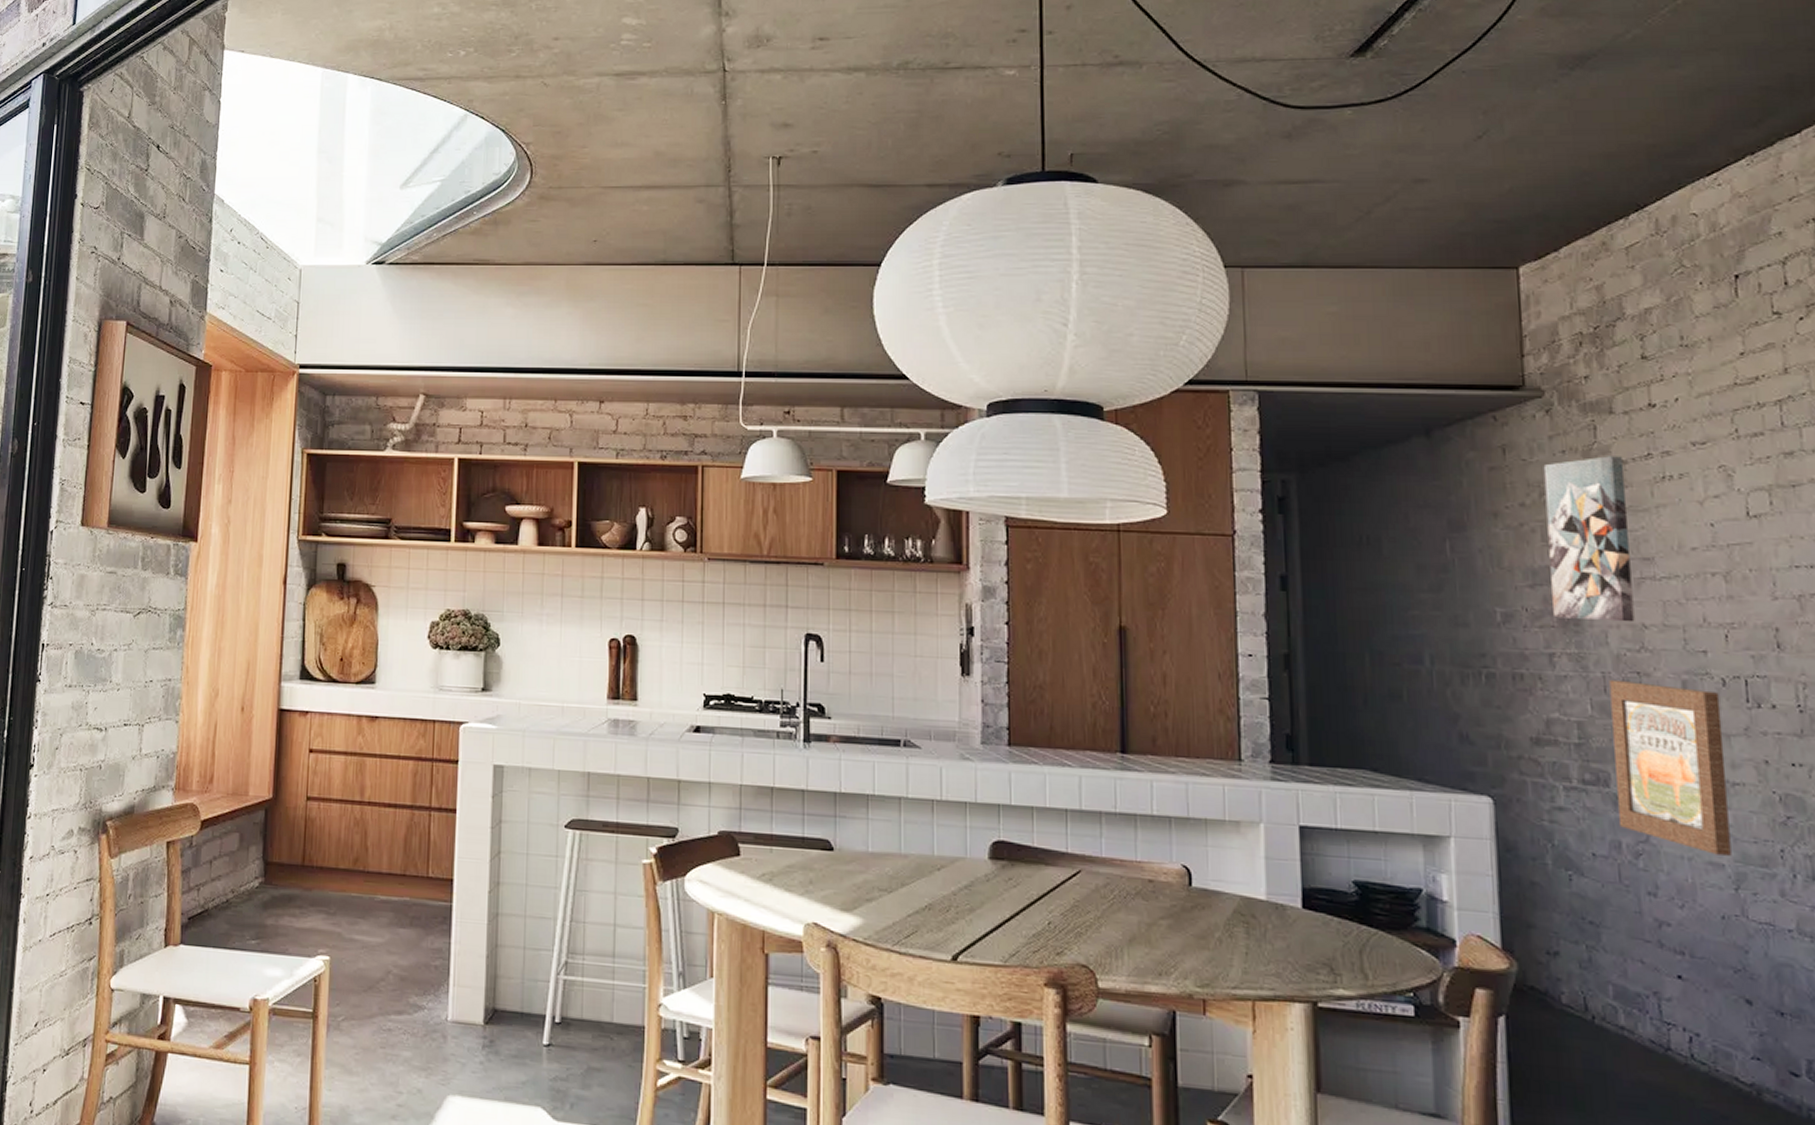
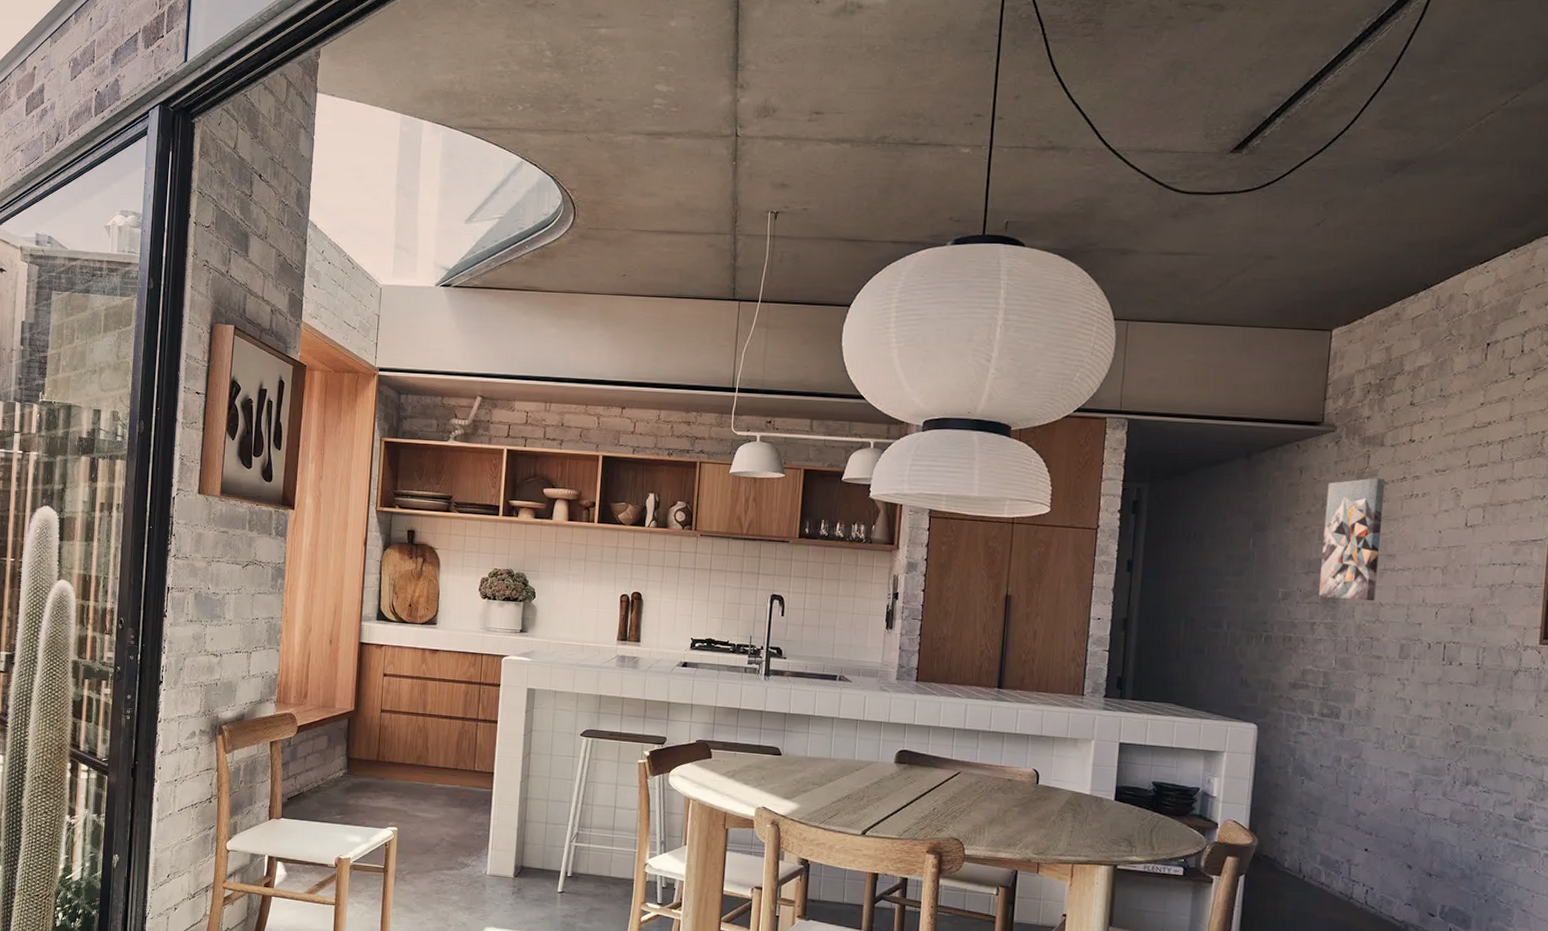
wall art: present [1609,679,1732,856] -> none [1341,642,1425,768]

